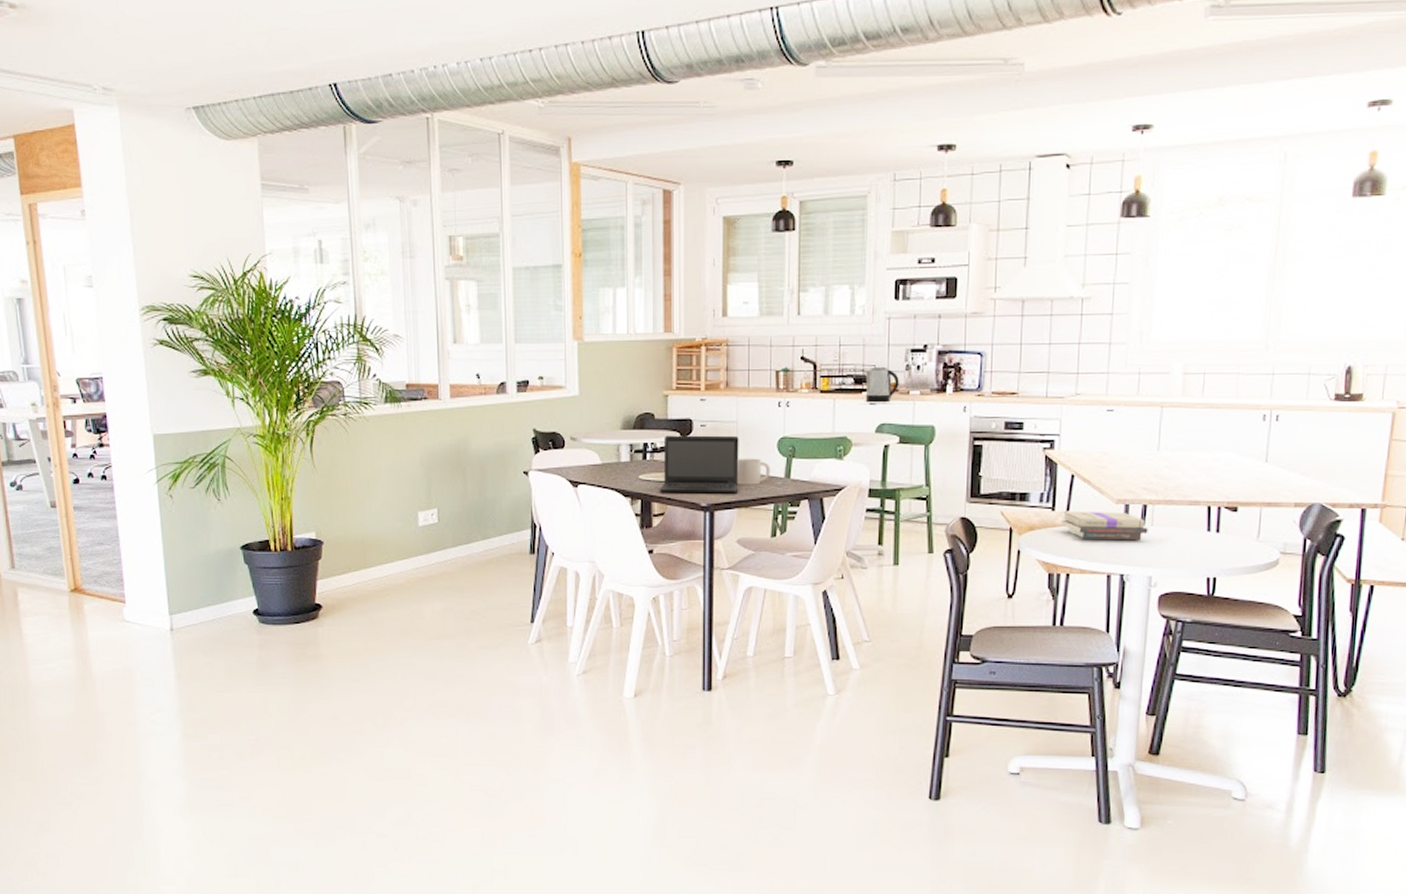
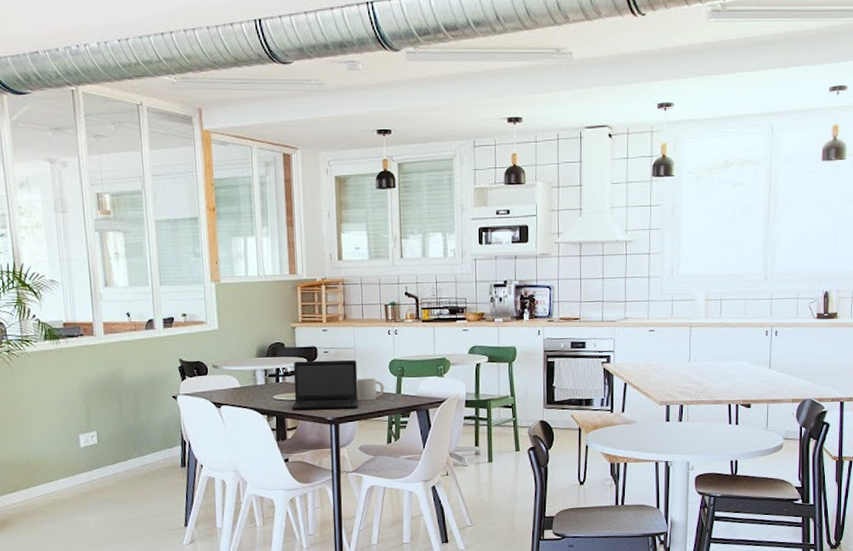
kettle: present [865,366,899,403] -> none [458,299,486,330]
books: present [1061,512,1148,541] -> none [618,411,685,435]

